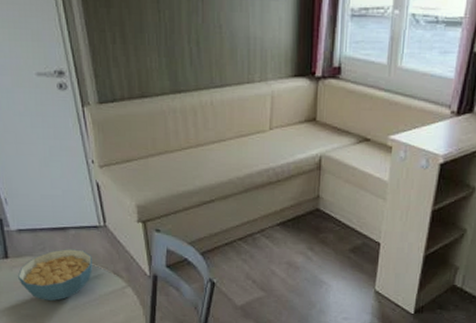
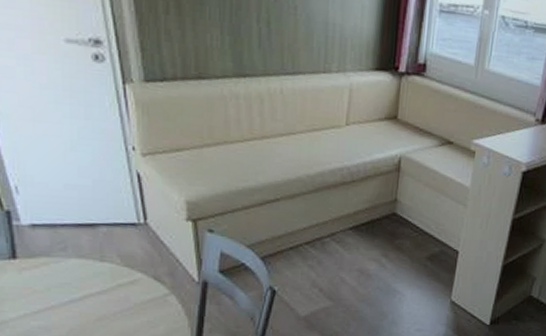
cereal bowl: present [18,249,92,301] -> none [29,249,127,310]

